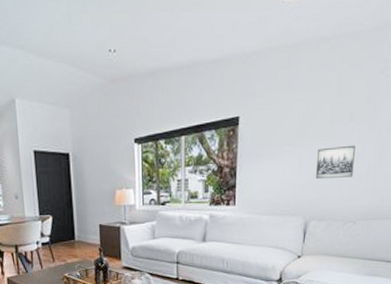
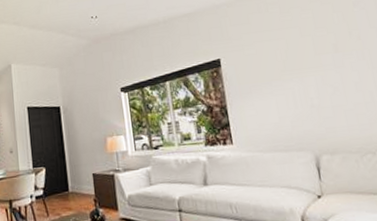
wall art: present [315,145,355,178] -> none [309,73,356,110]

